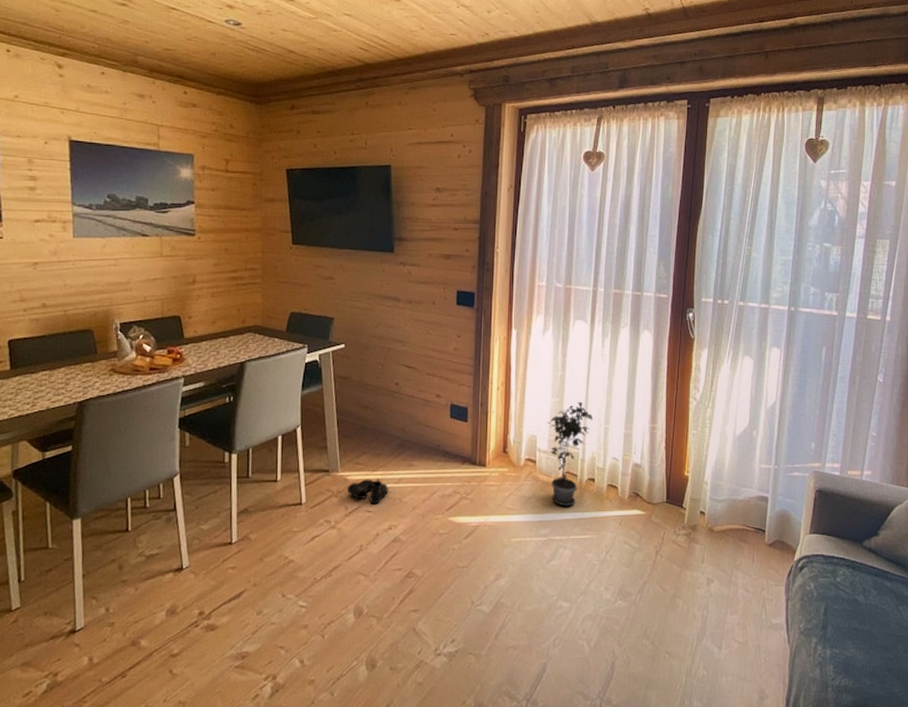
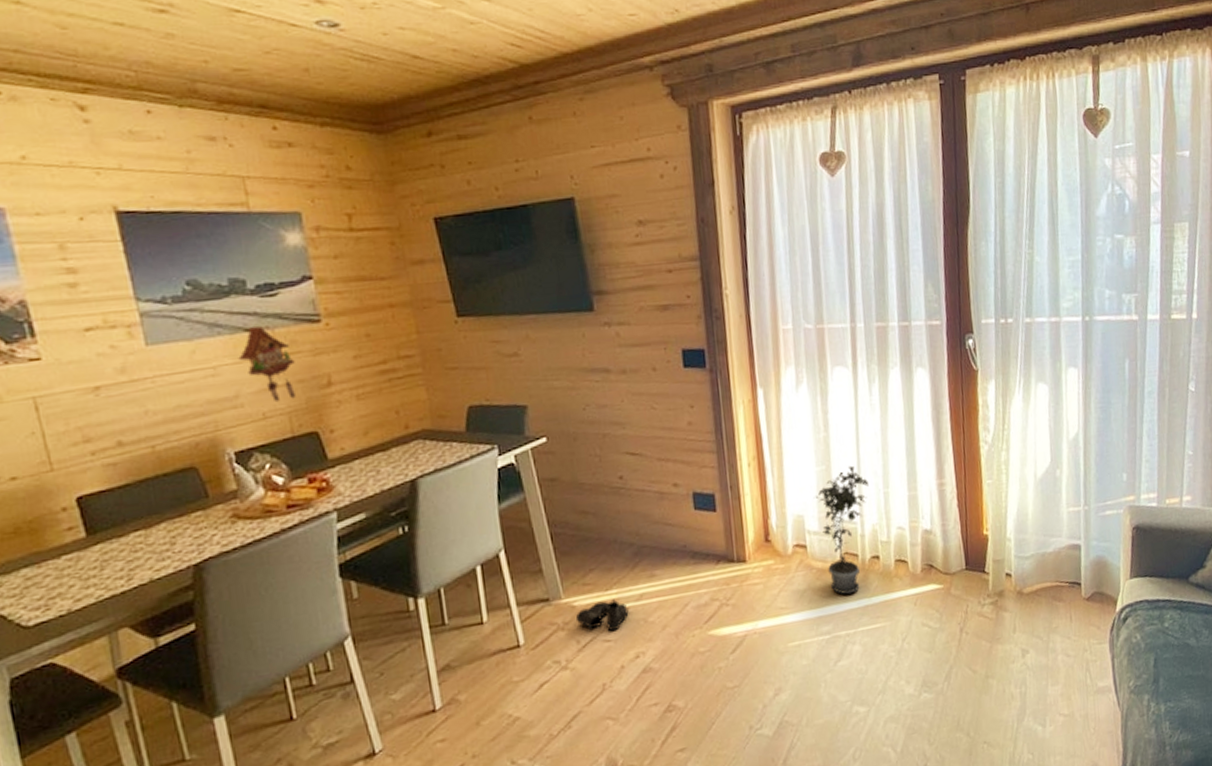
cuckoo clock: none [134,232,172,291] -> present [238,326,296,403]

